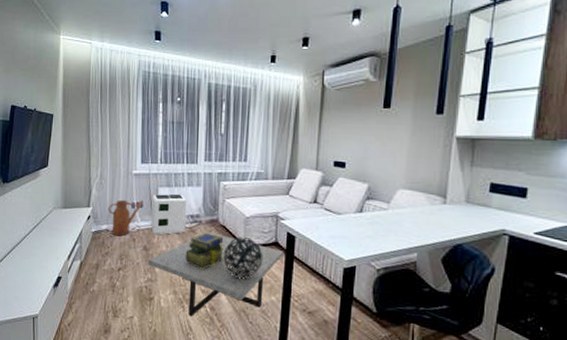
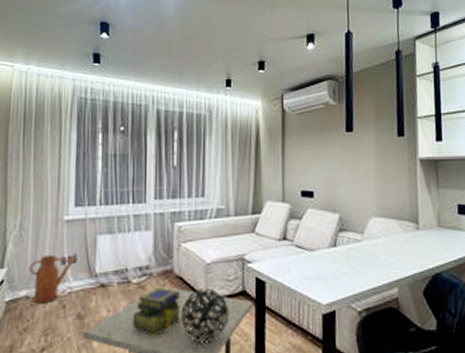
air purifier: present [151,193,187,235] -> none [87,241,134,297]

